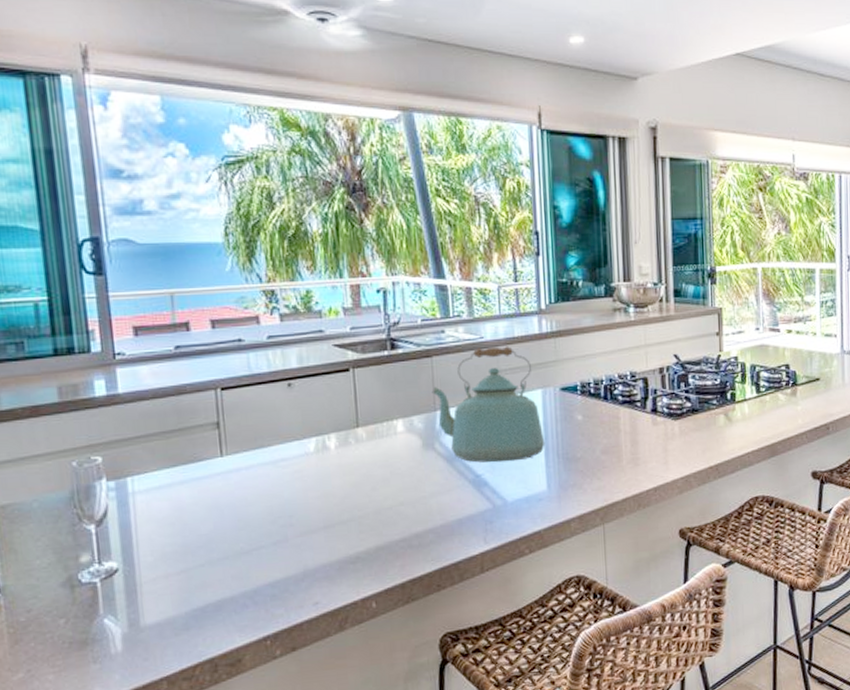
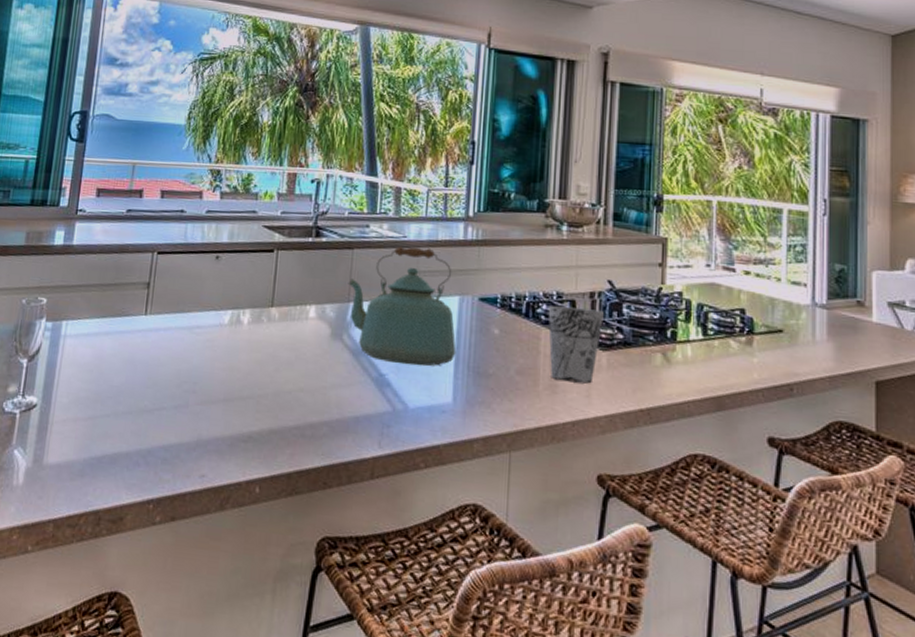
cup: none [624,383,673,454] -> present [548,306,604,384]

